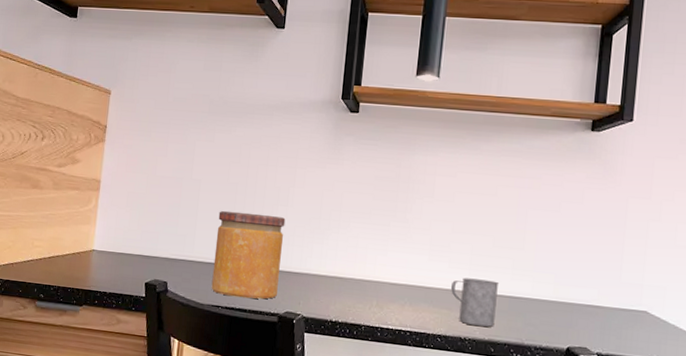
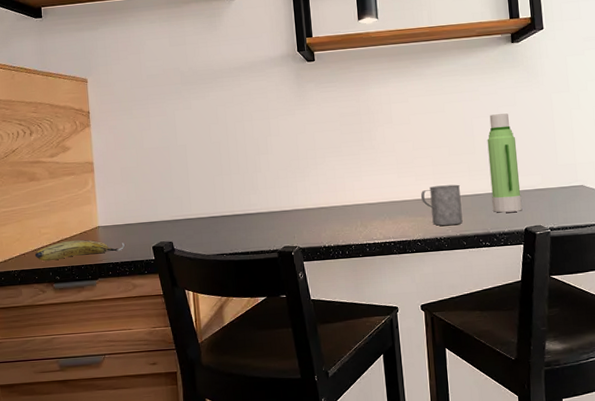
fruit: none [23,258,117,281] -> present [34,239,125,262]
jar: present [211,210,286,299] -> none [207,164,273,243]
water bottle: none [533,209,576,327] -> present [487,113,523,213]

